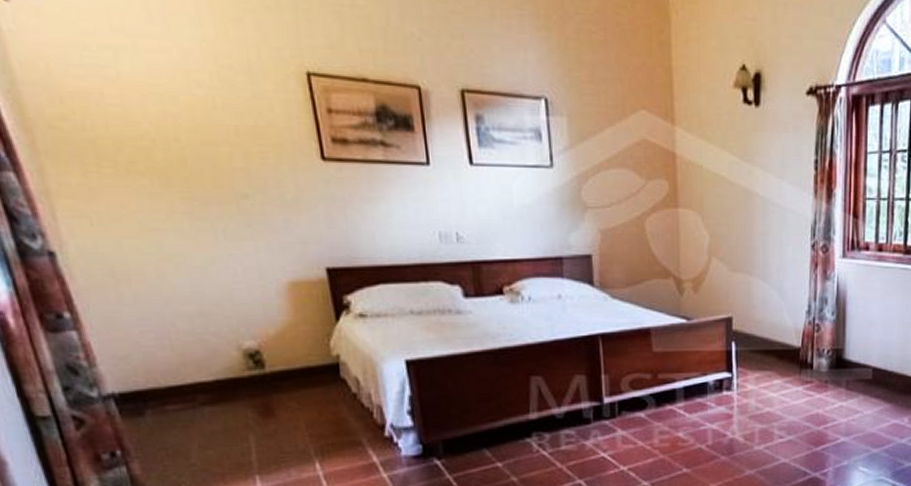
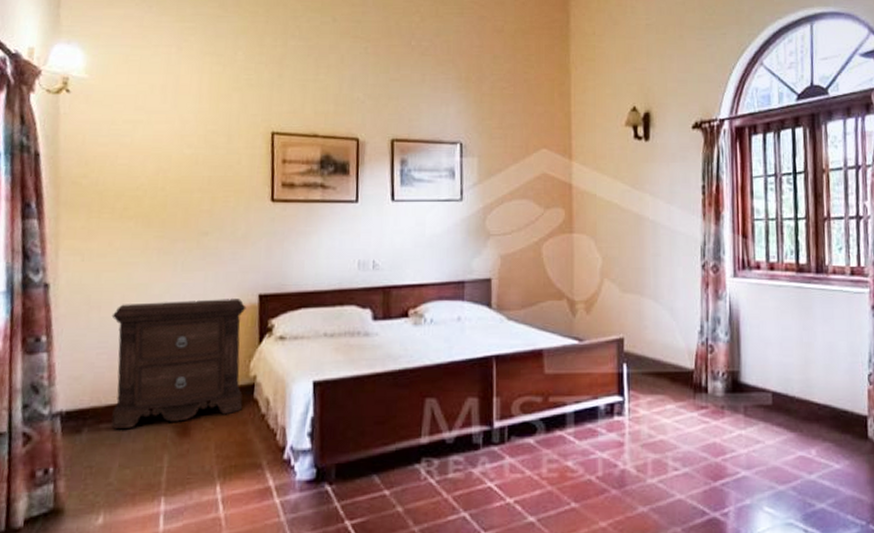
nightstand: none [147,272,330,411] -> present [111,299,246,430]

